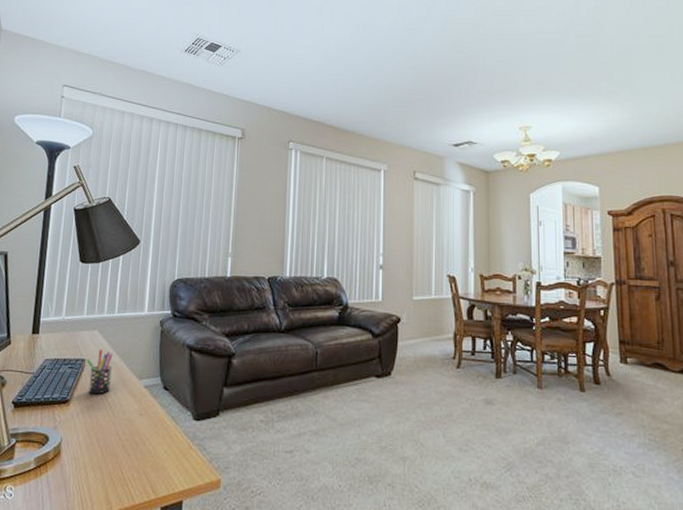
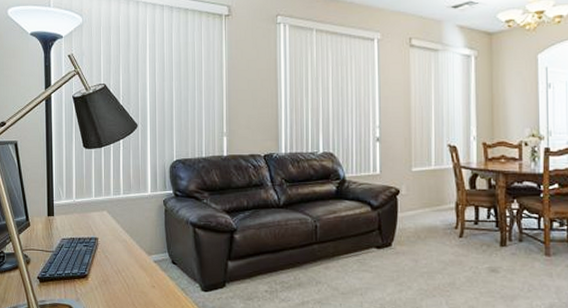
pen holder: present [86,349,113,395] -> none [99,228,123,270]

